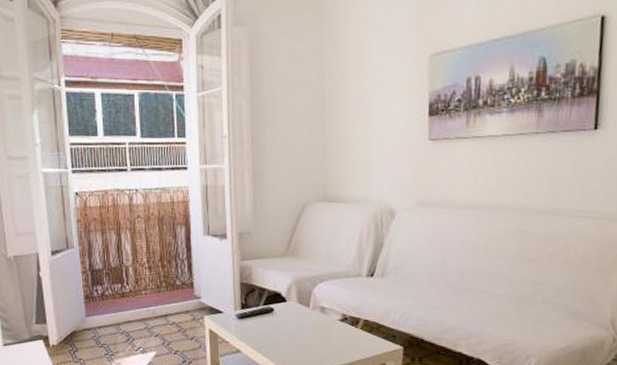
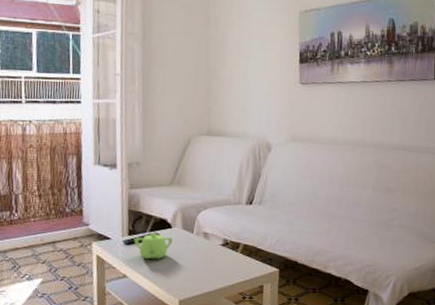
teapot: none [246,307,288,334] -> present [133,233,174,259]

